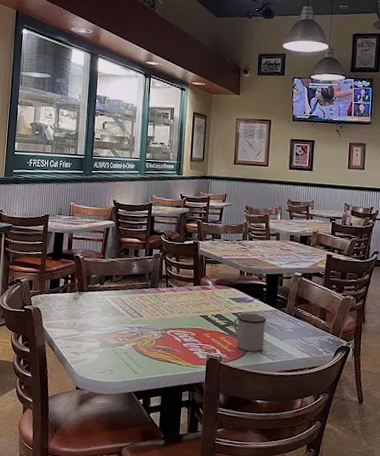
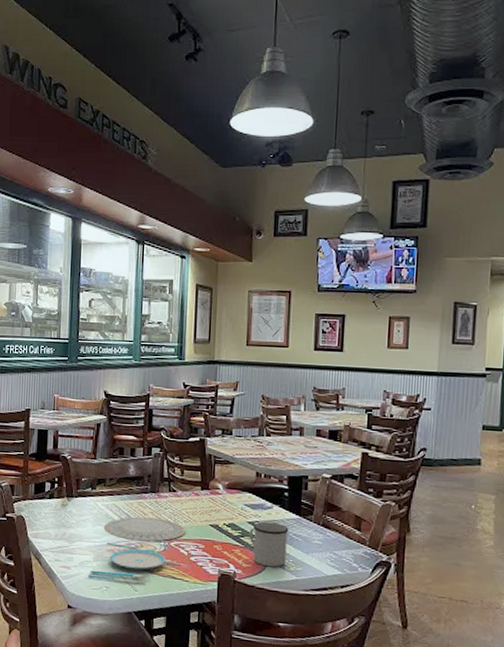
plate: none [94,331,163,367] -> present [87,543,167,584]
plate: none [110,309,180,331] -> present [104,517,186,542]

